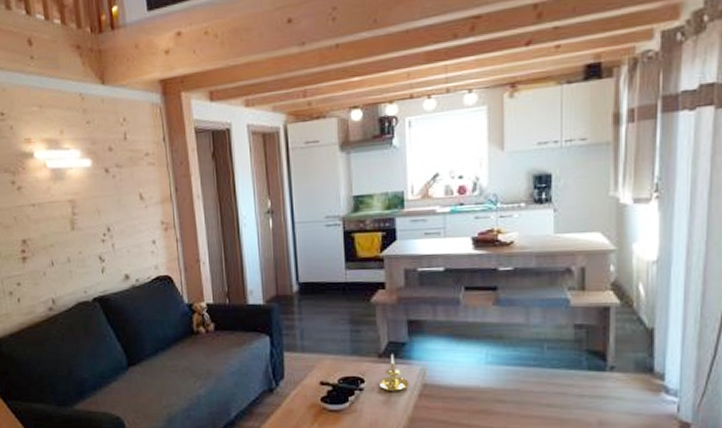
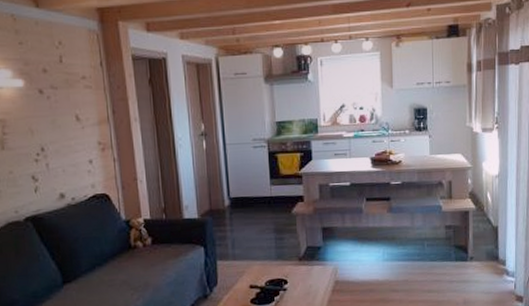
candle holder: present [378,354,410,392] -> none [299,257,325,290]

